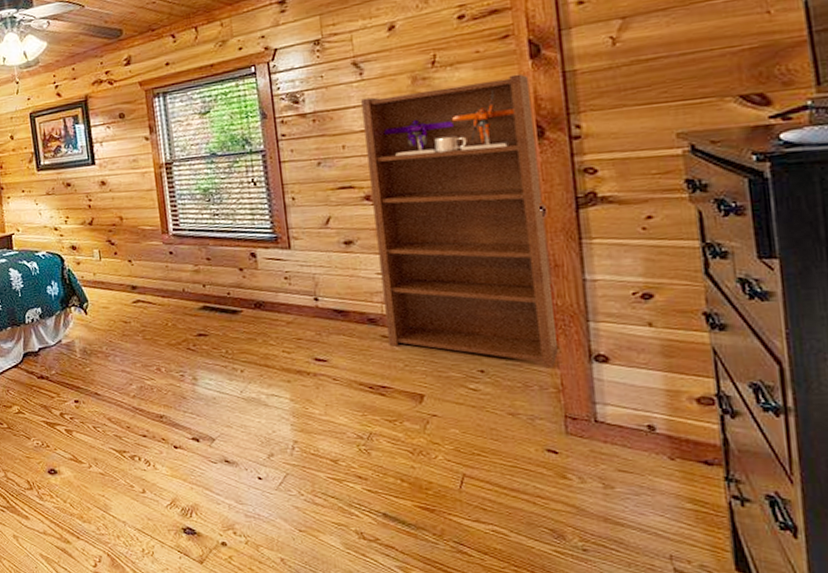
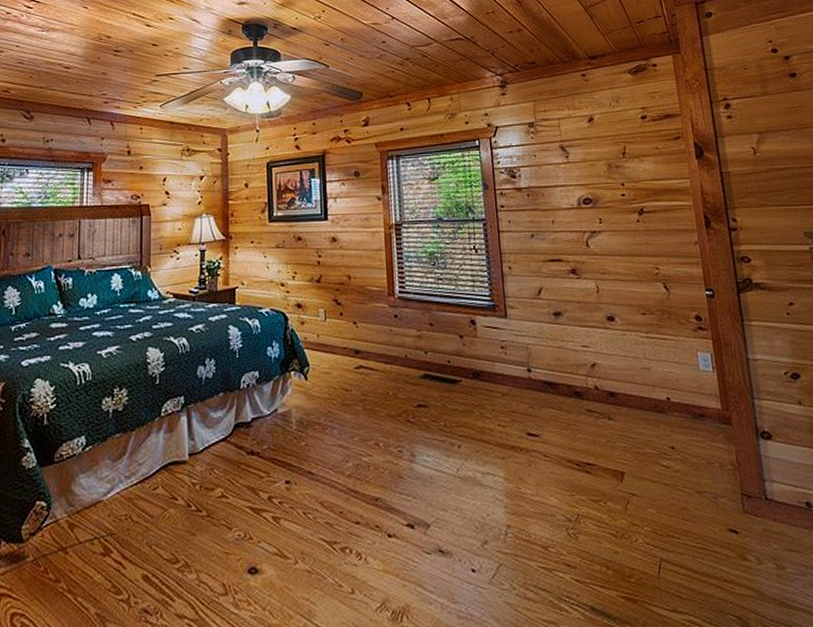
bookshelf: present [361,73,559,368] -> none [567,170,733,445]

